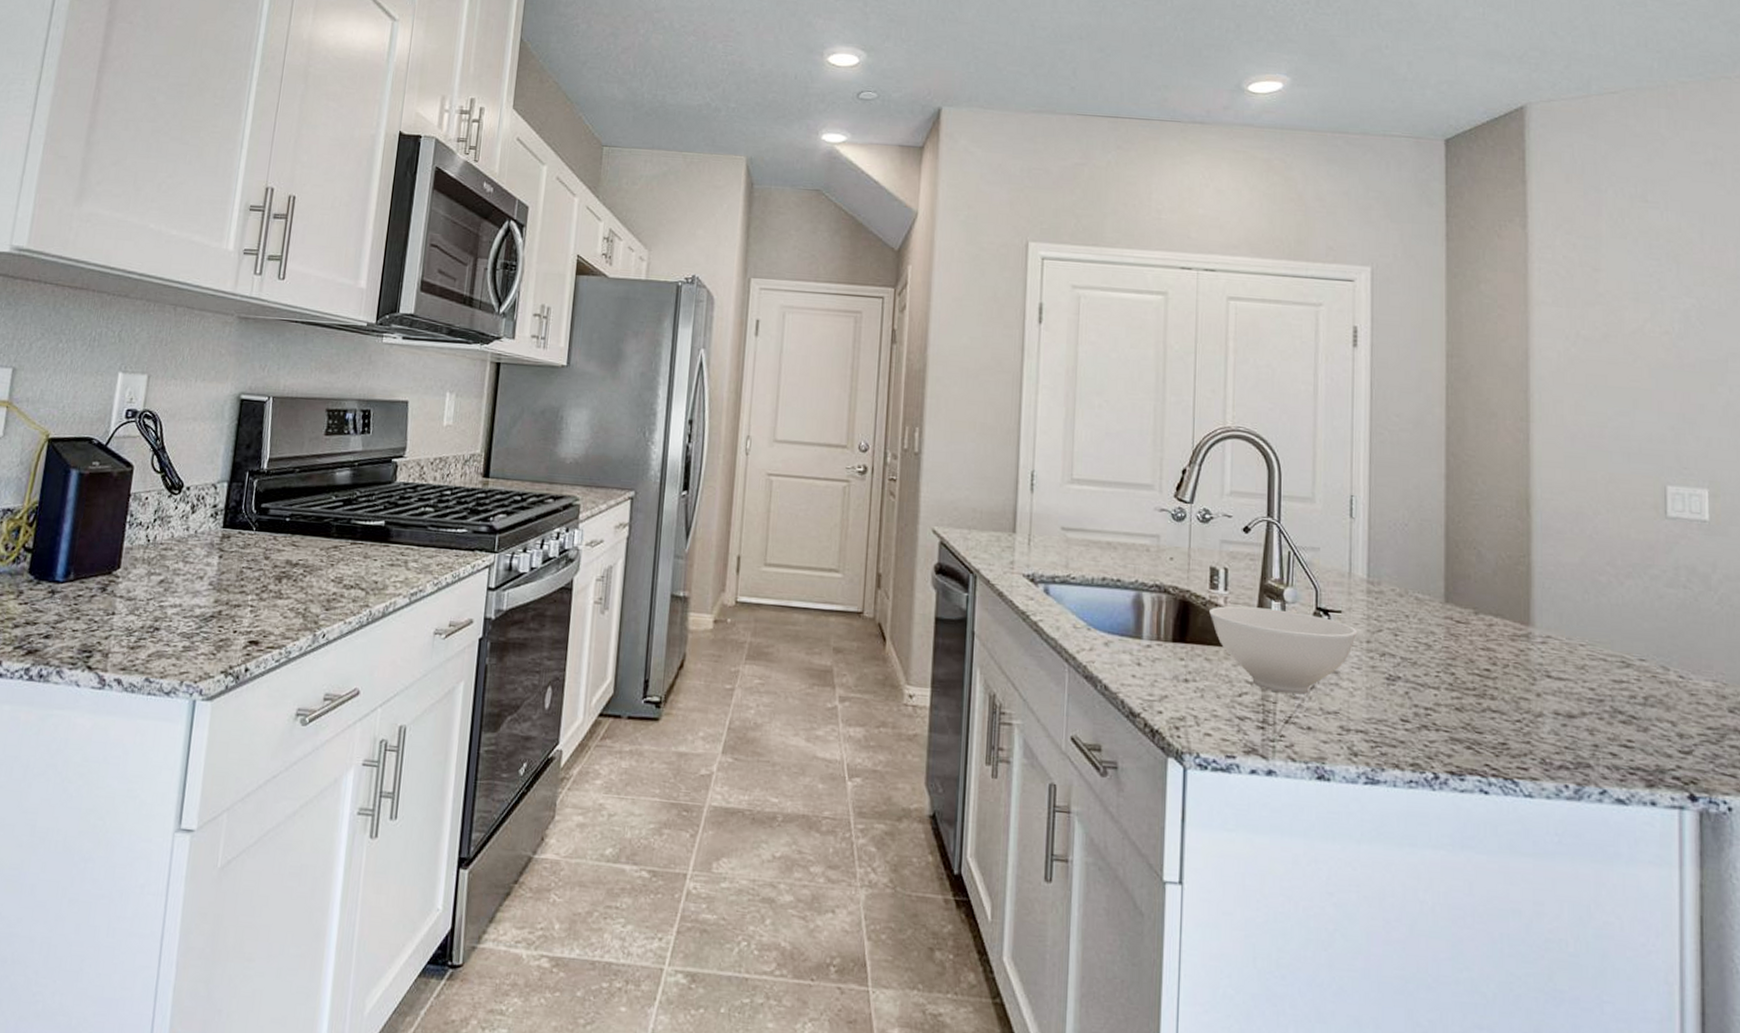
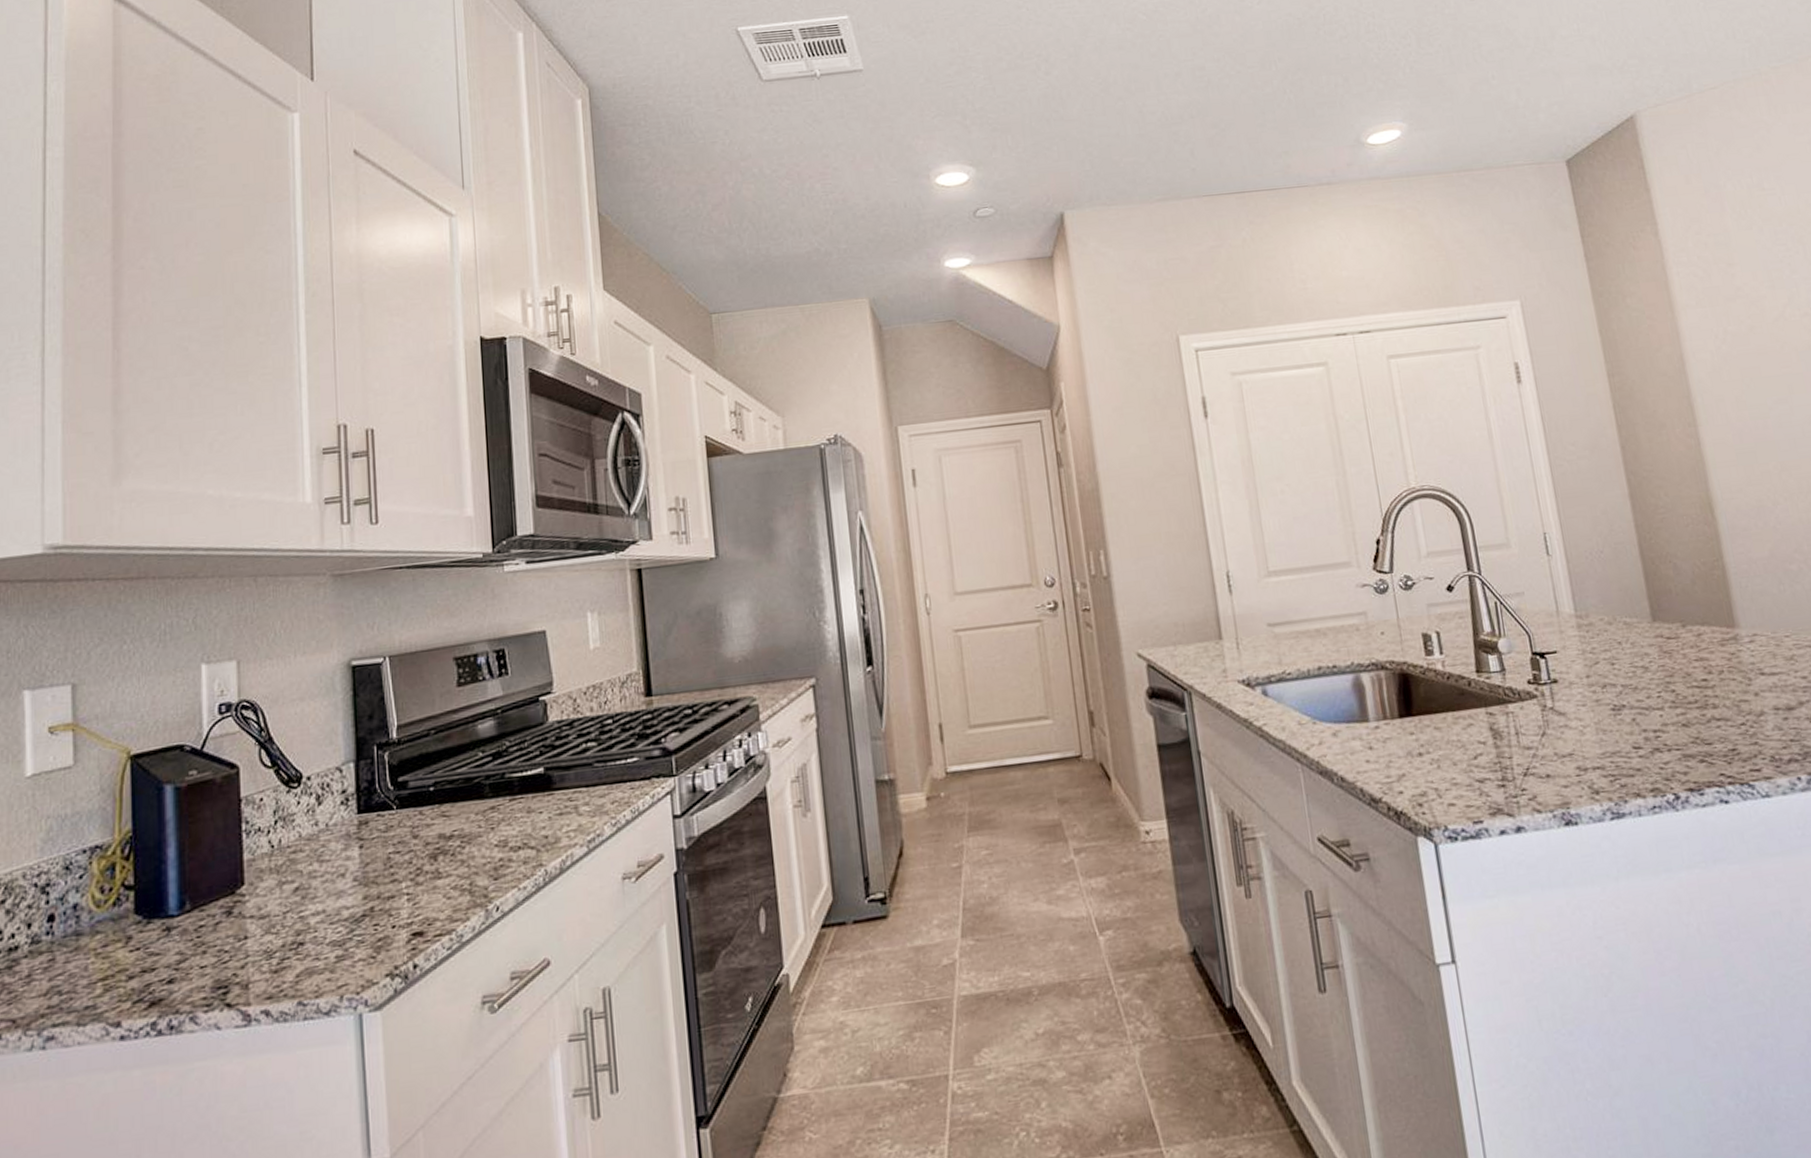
bowl: present [1209,605,1358,695] -> none [1429,661,1576,747]

